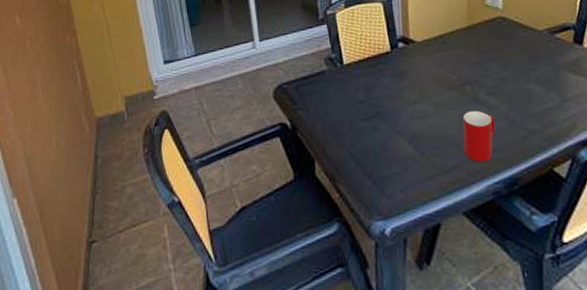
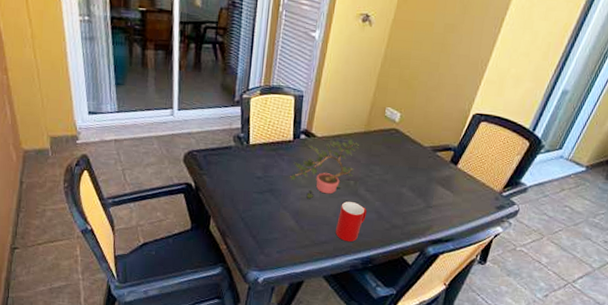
potted plant: none [395,38,469,118] -> present [289,139,359,200]

